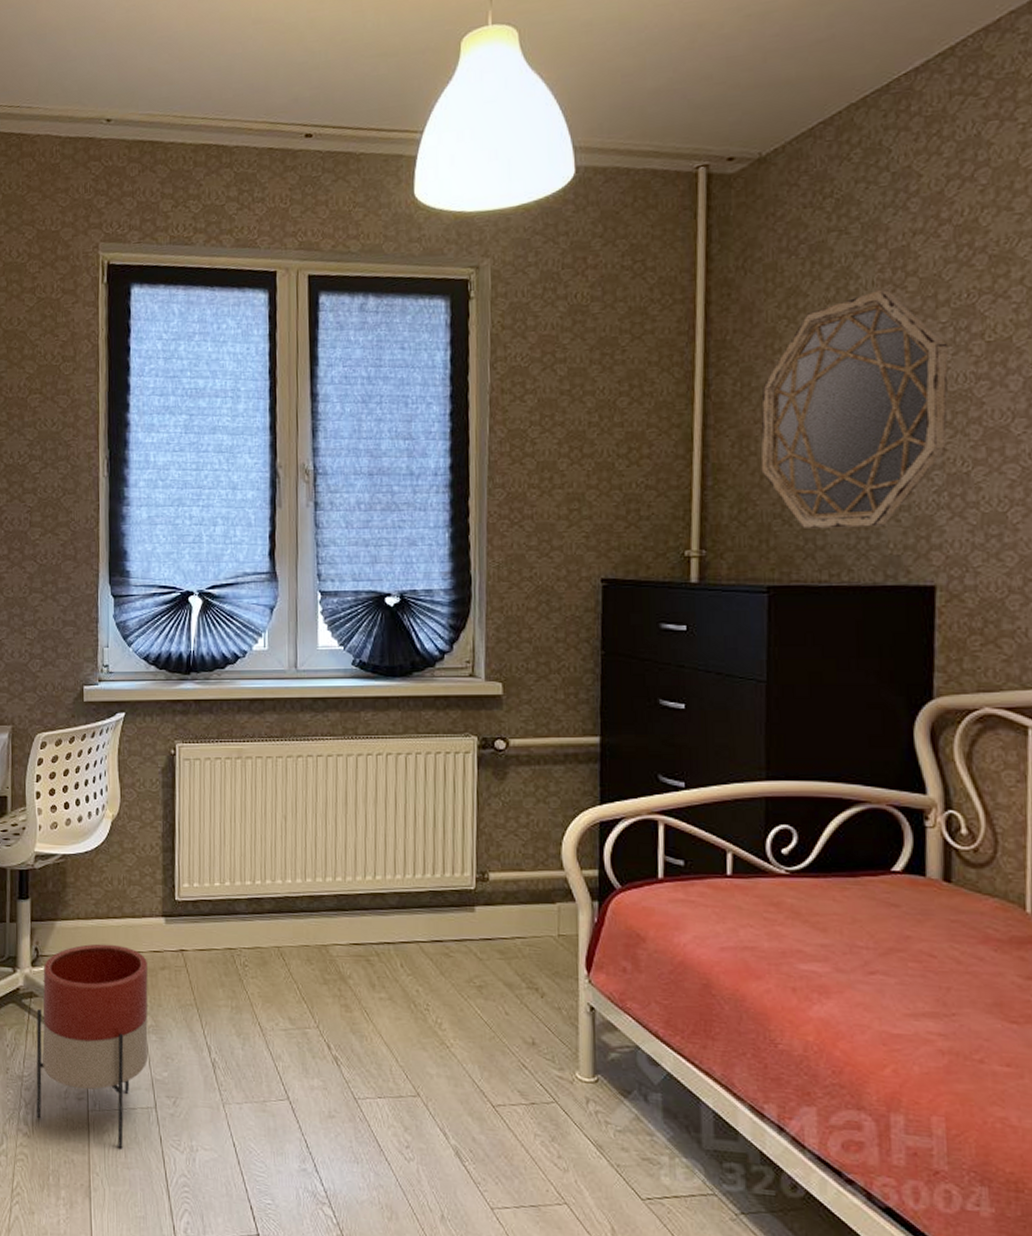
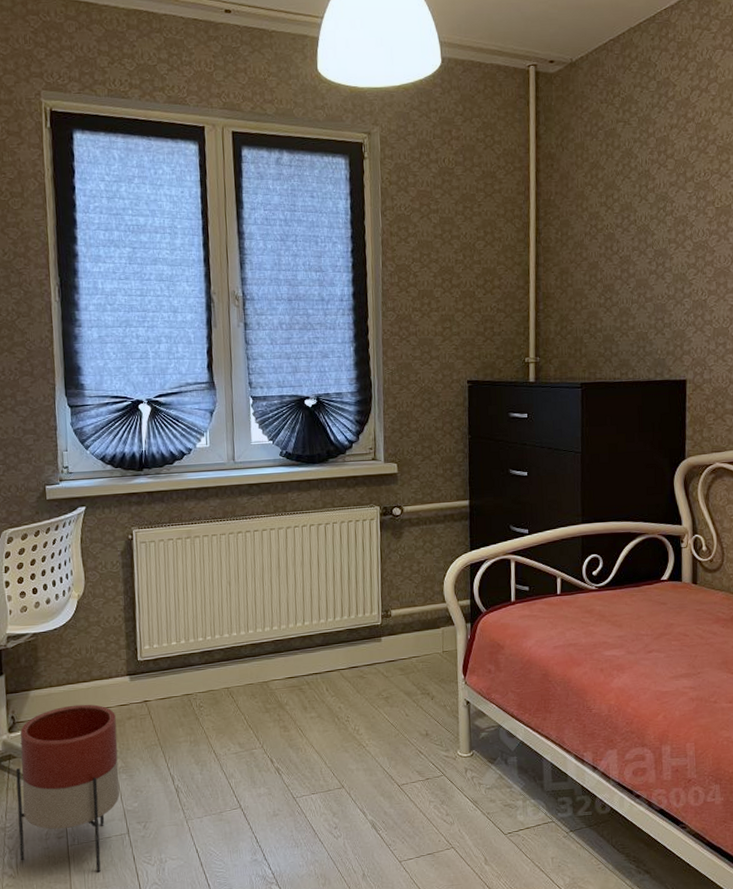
home mirror: present [760,289,949,530] -> none [575,167,693,341]

